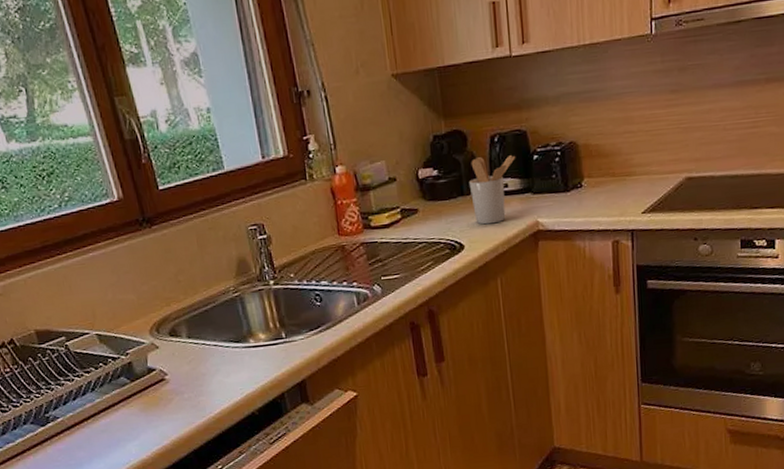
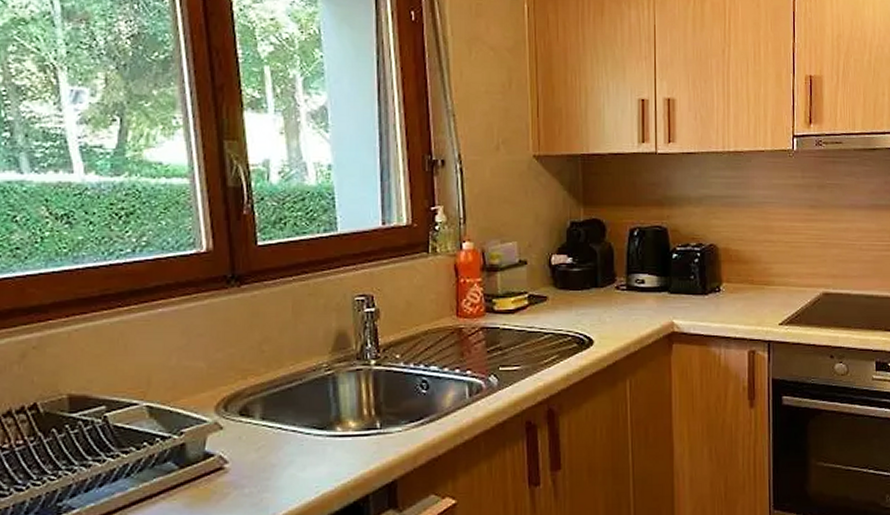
utensil holder: present [468,155,516,225] -> none [603,248,655,321]

